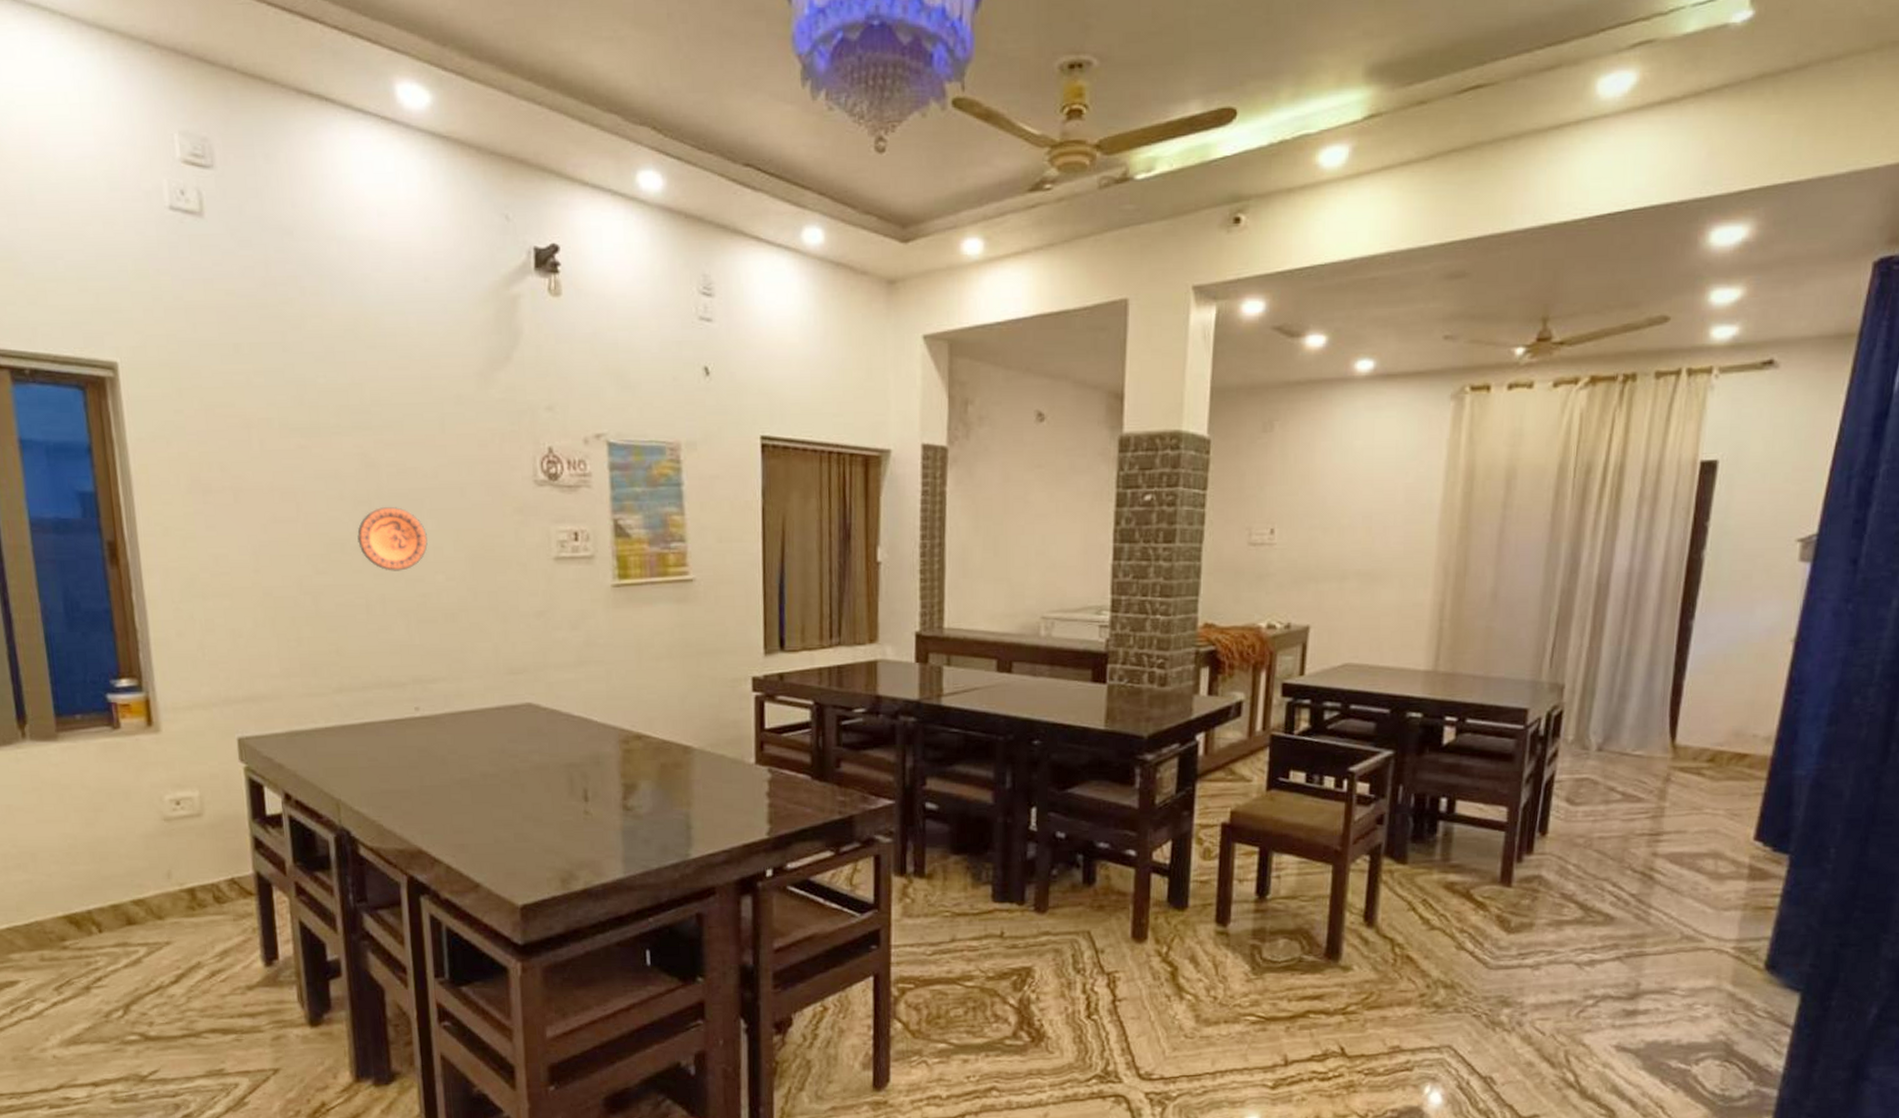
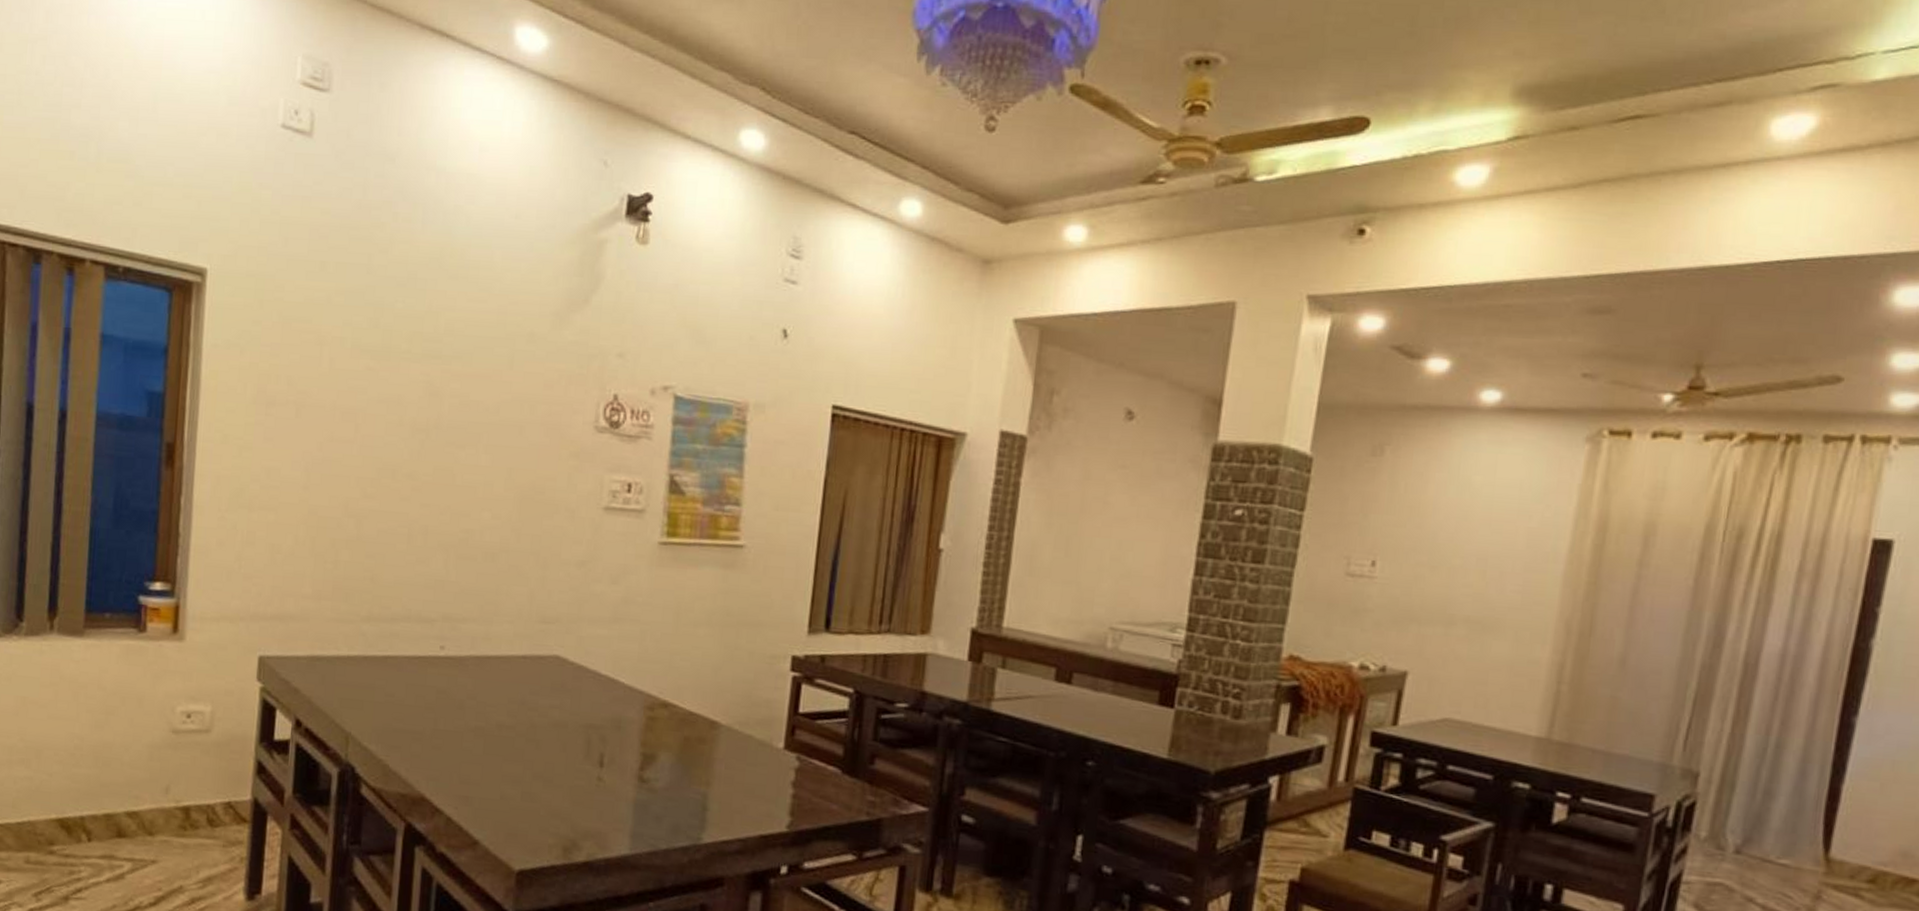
decorative plate: present [357,506,428,571] -> none [410,436,480,504]

